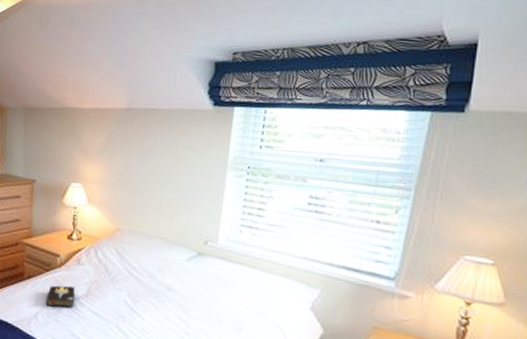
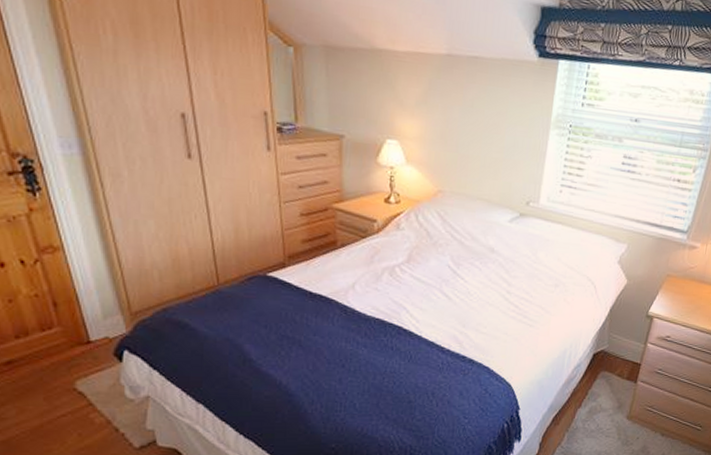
hardback book: present [45,285,76,308] -> none [363,252,396,276]

